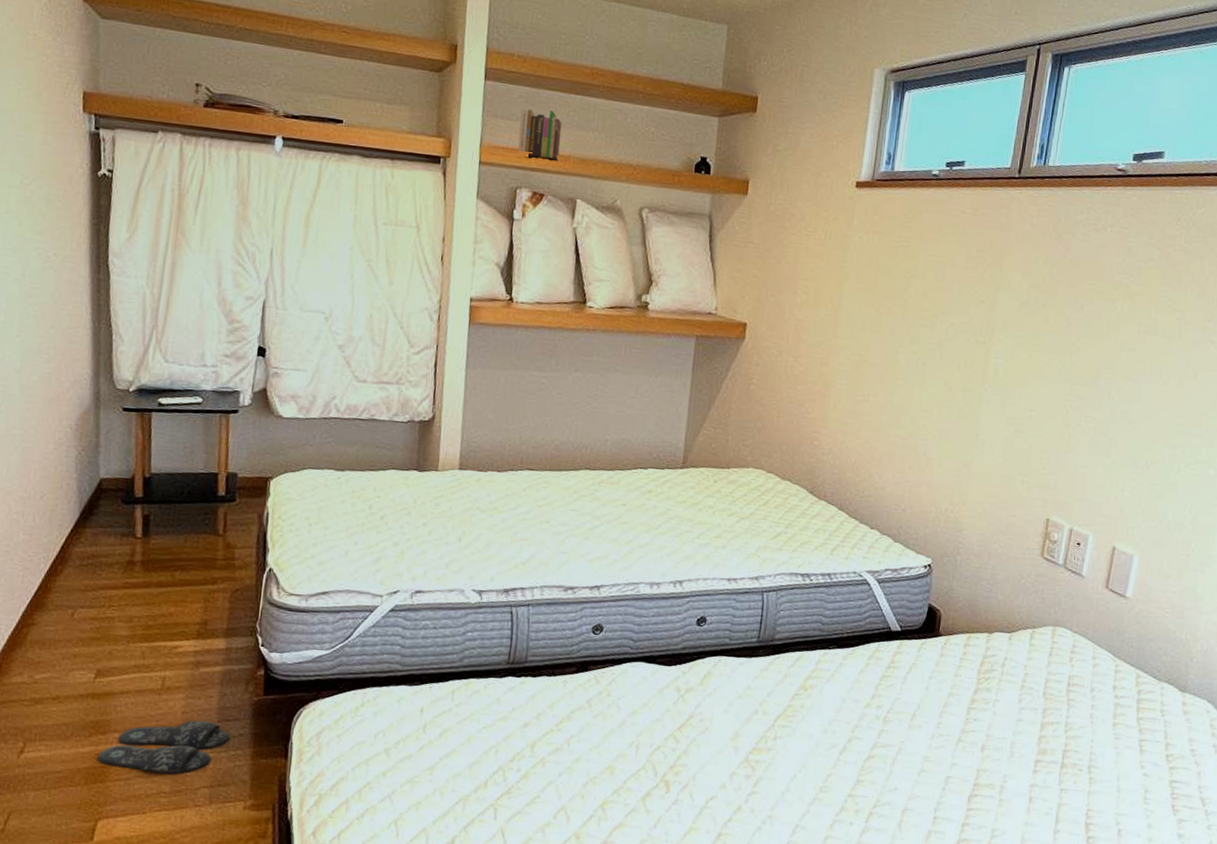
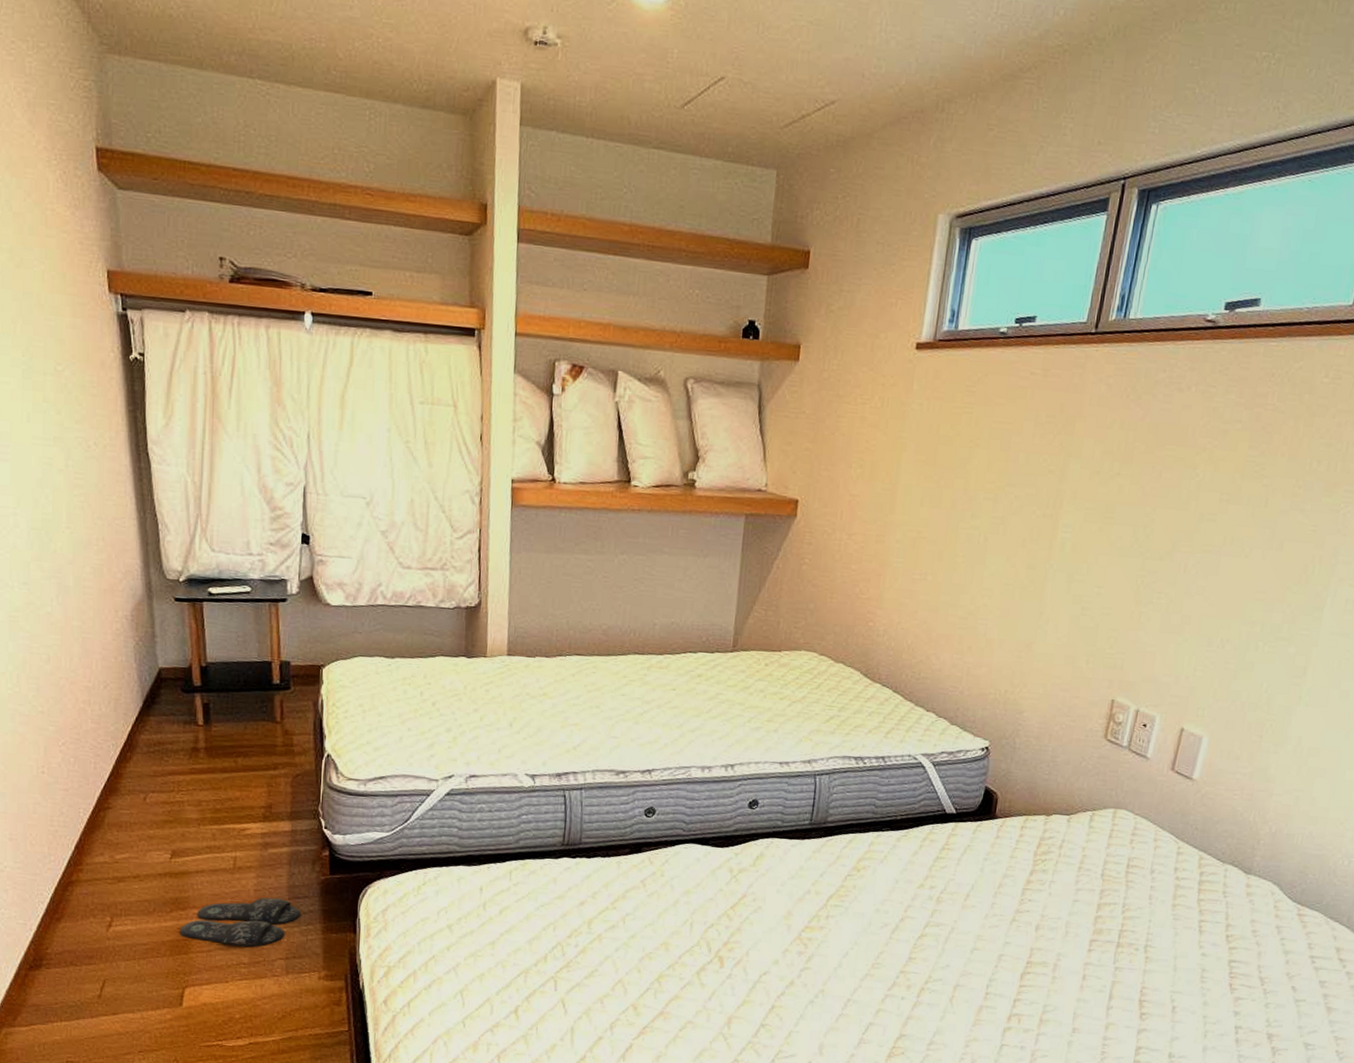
books: present [517,109,562,162] -> none [555,273,601,331]

